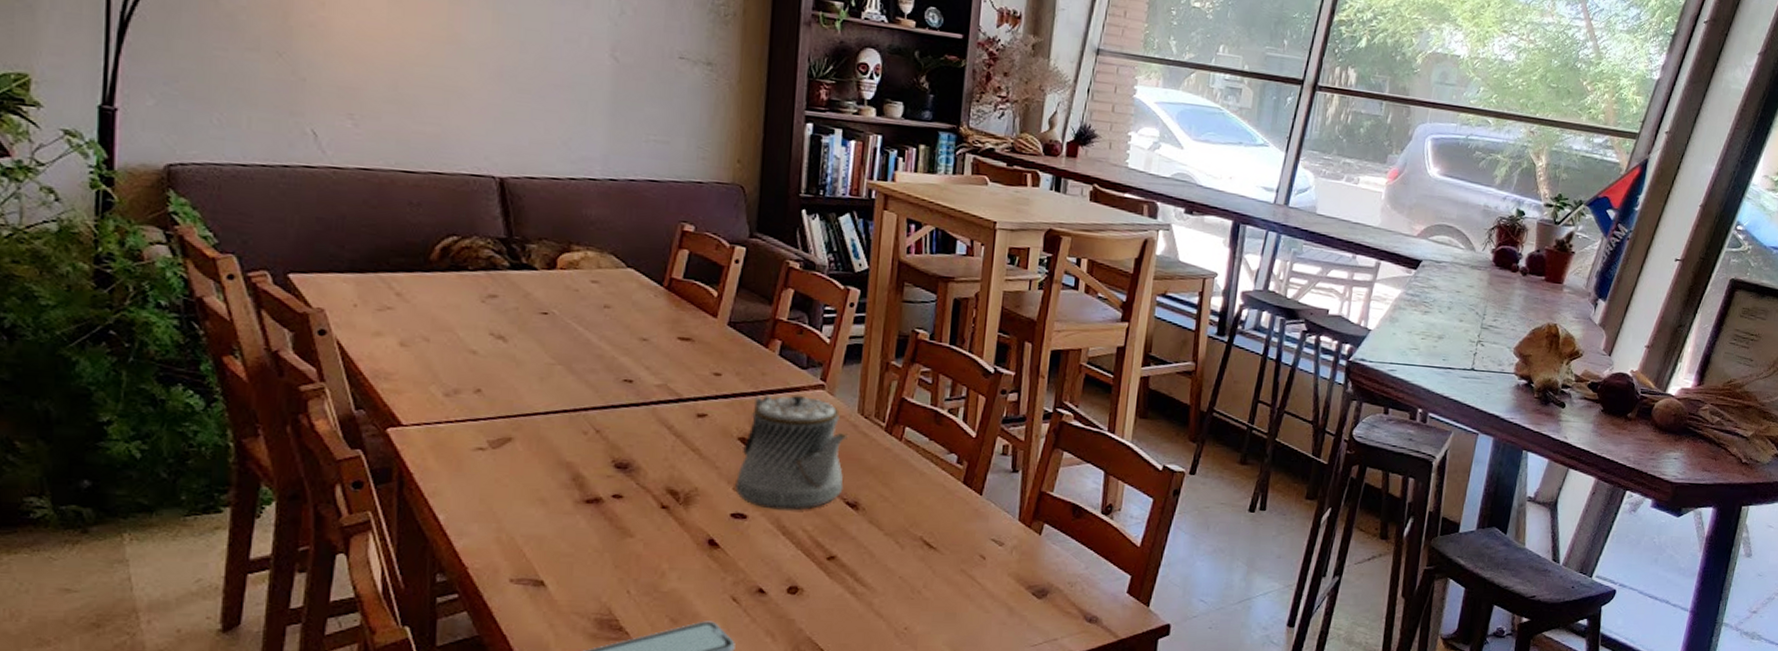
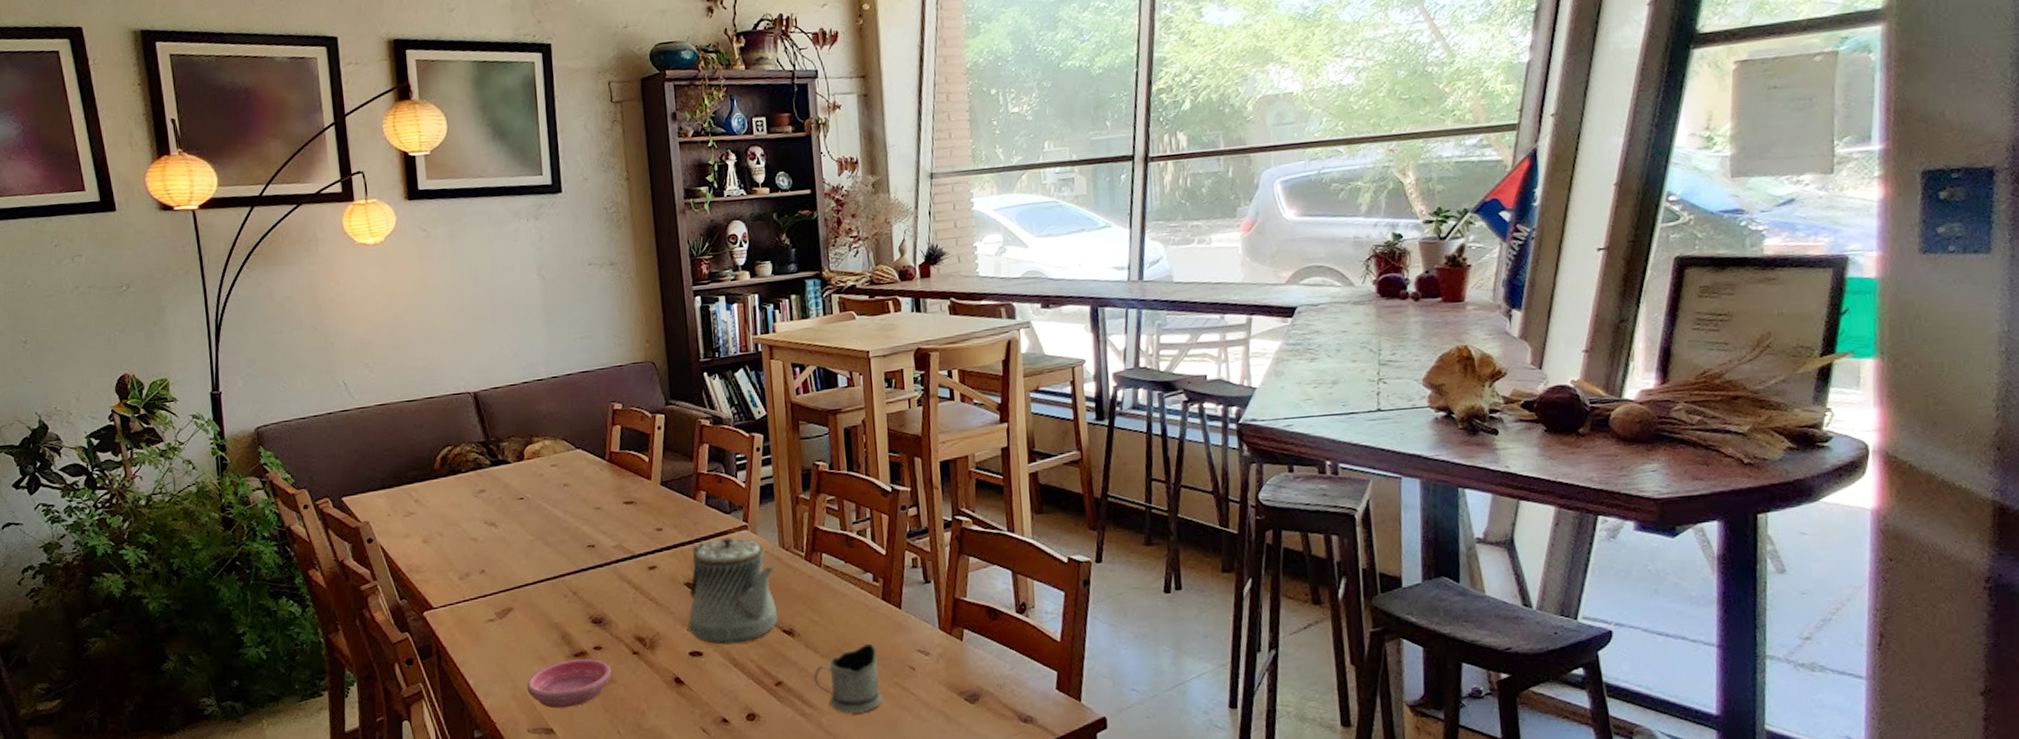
saucer: none [516,506,631,559] -> present [526,659,612,709]
tea glass holder: none [872,526,947,598] -> present [813,643,882,715]

